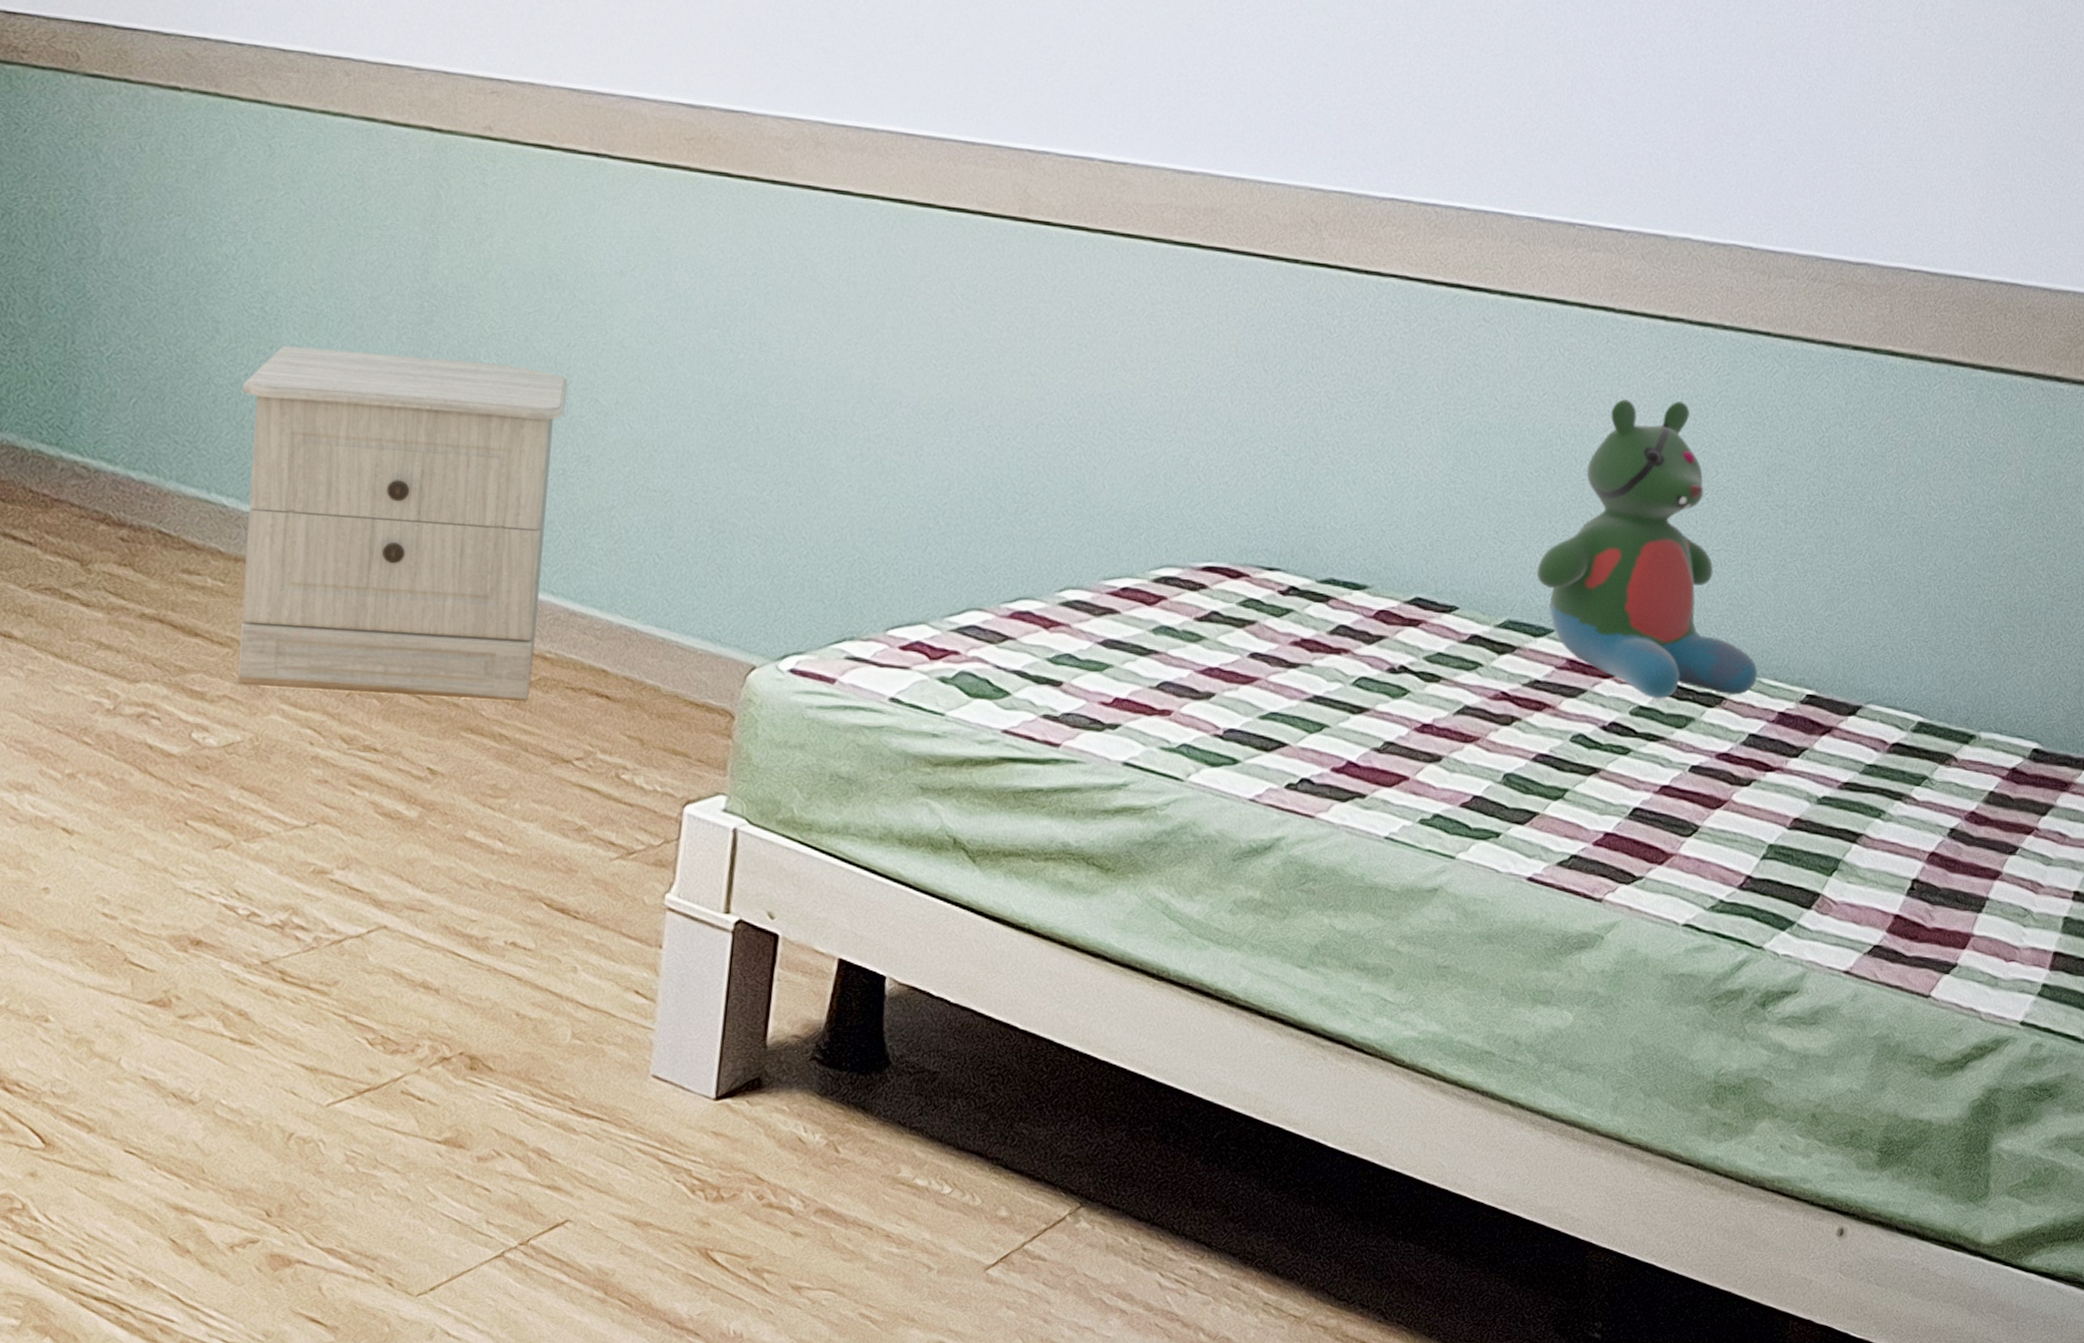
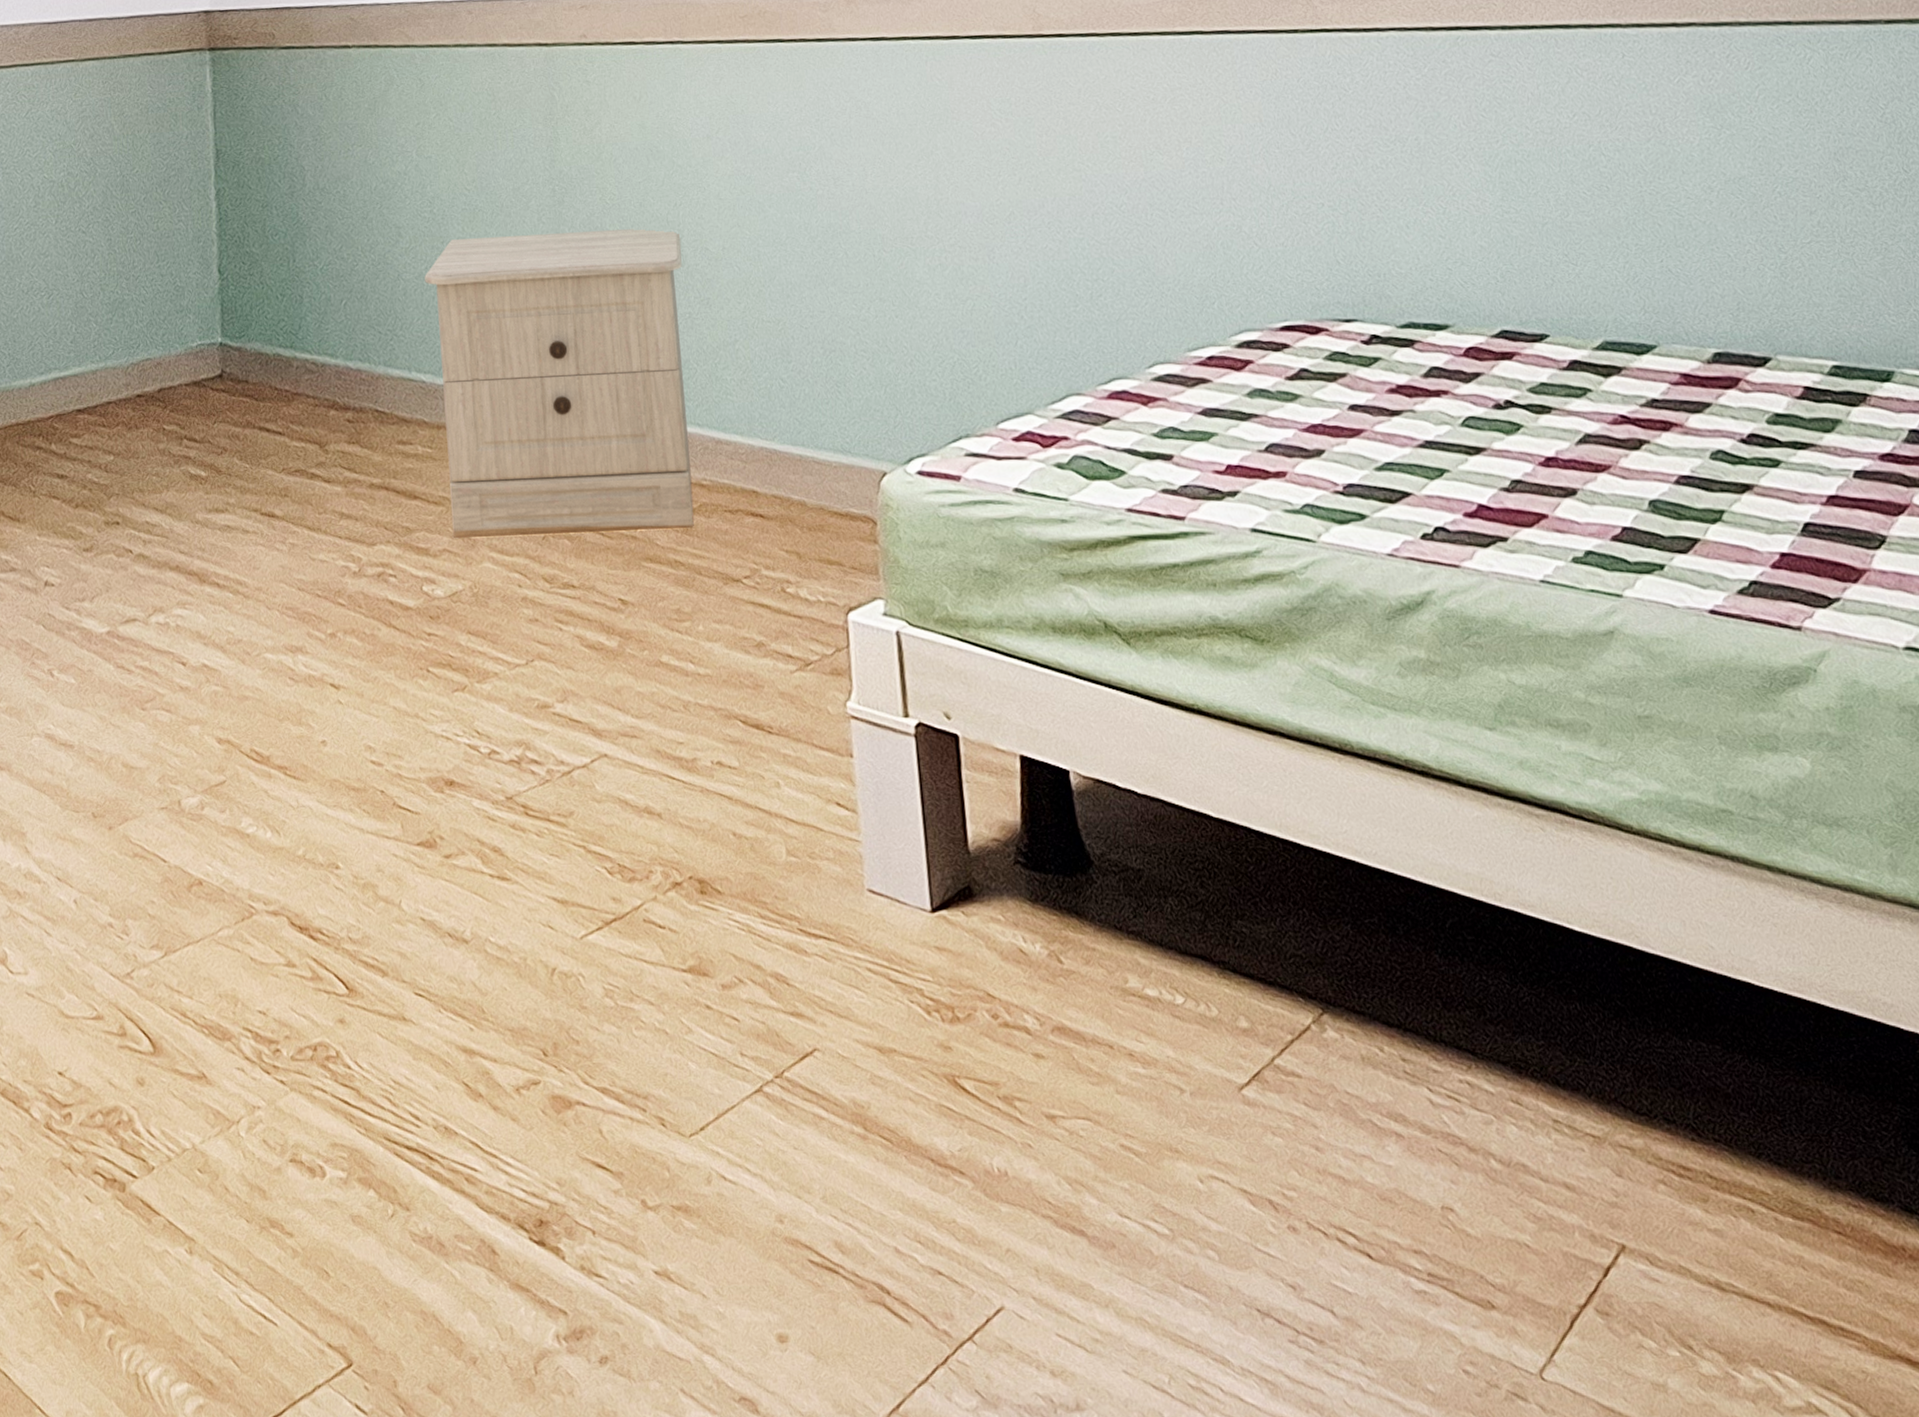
stuffed animal: present [1536,399,1758,699] -> none [1619,102,1898,404]

